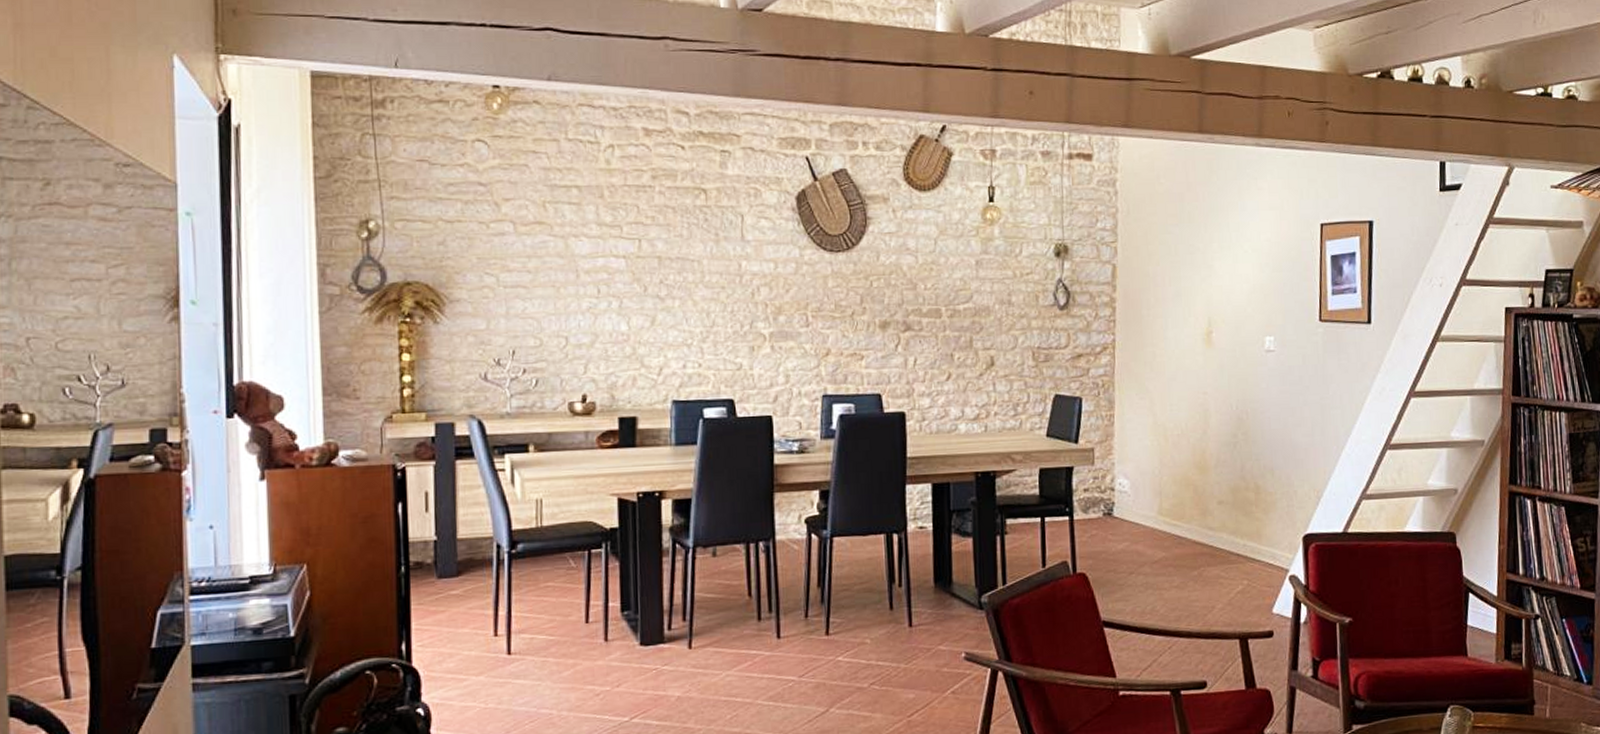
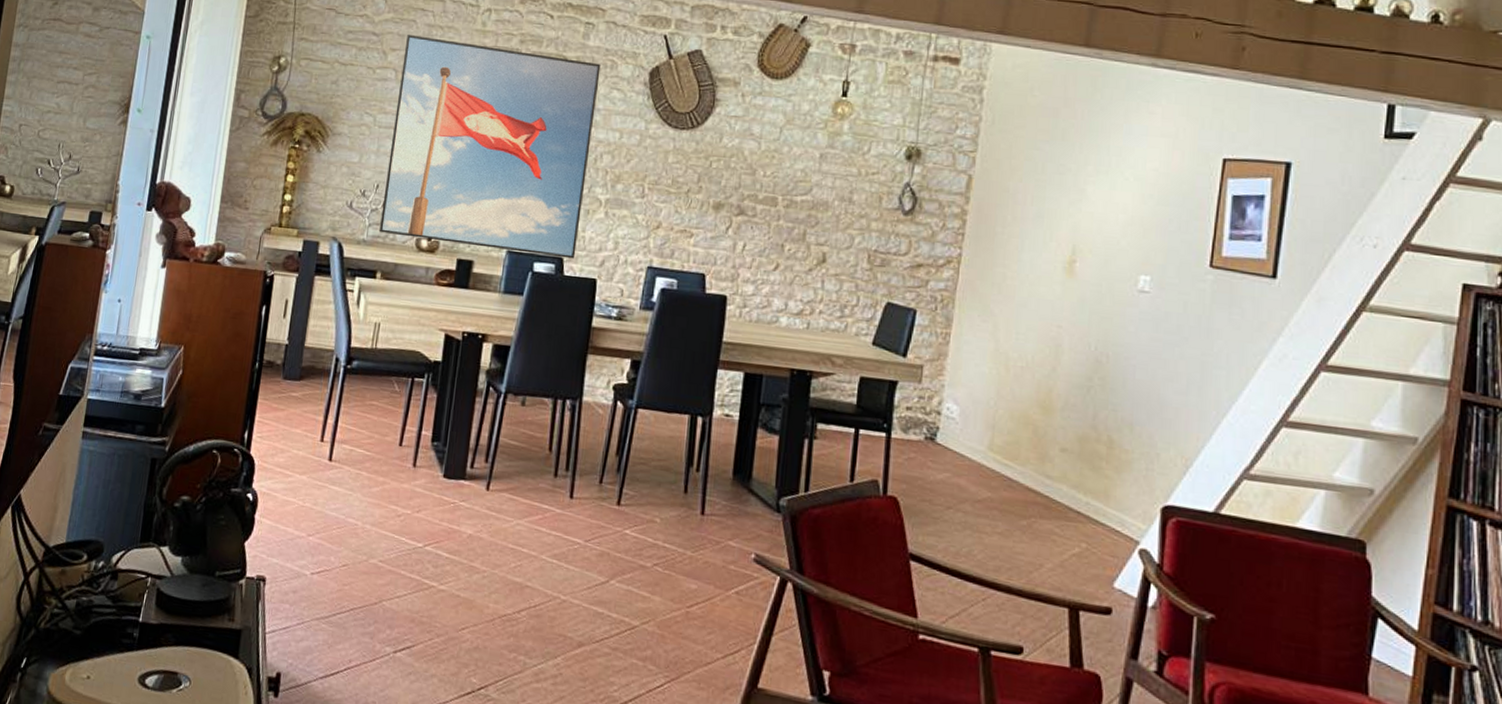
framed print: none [520,181,746,403] -> present [379,35,601,259]

